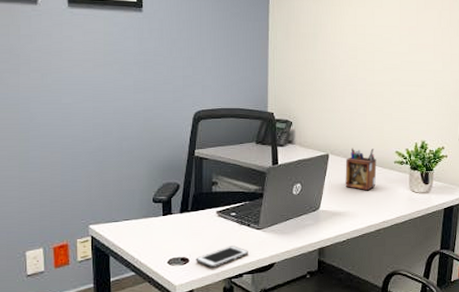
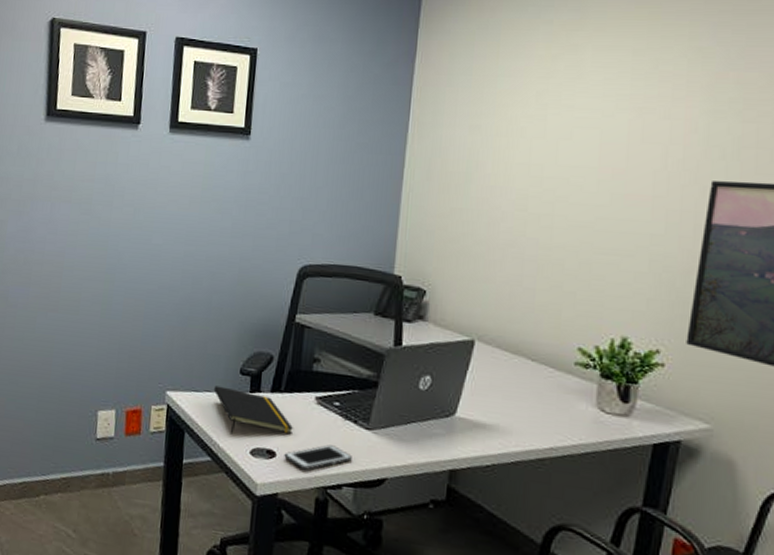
notepad: none [131,214,202,251] -> present [213,385,294,435]
desk organizer: present [345,148,377,191] -> none [495,335,547,400]

